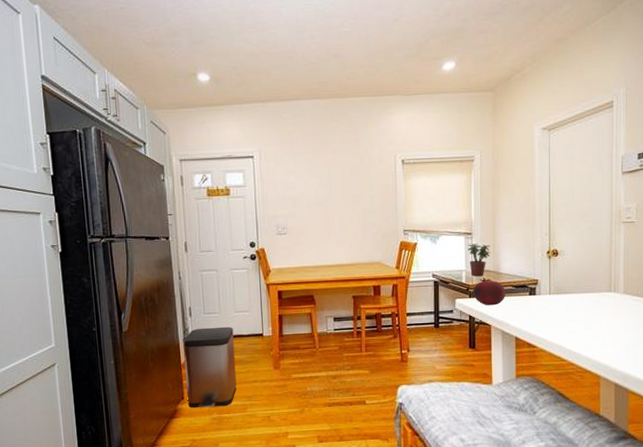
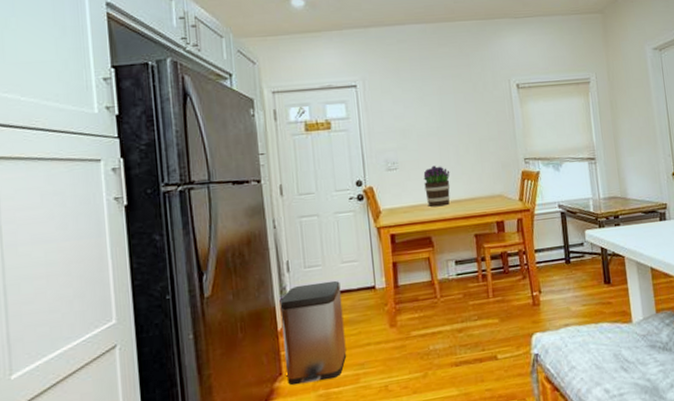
bouquet: none [310,232,334,270] -> present [423,165,450,207]
potted plant: present [467,244,491,277] -> none [592,169,616,205]
fruit: present [472,278,506,306] -> none [601,205,636,236]

